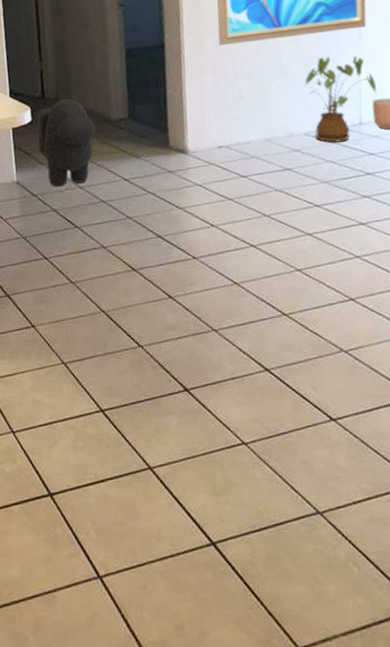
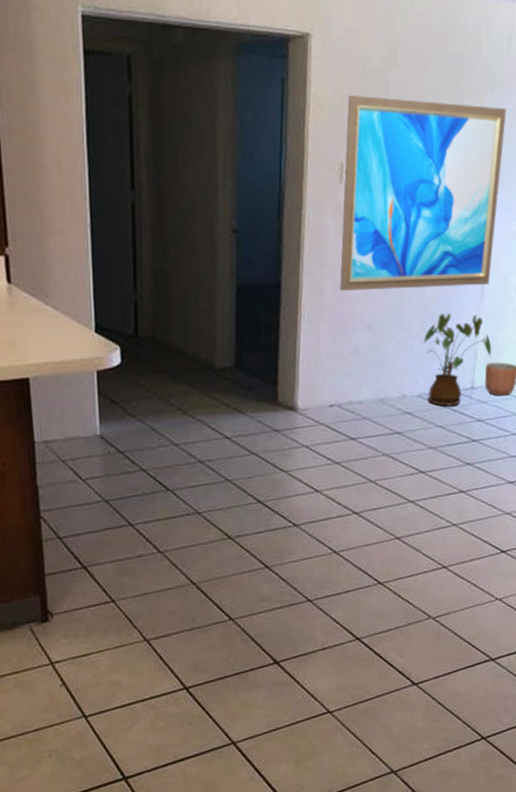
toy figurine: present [36,98,96,187] -> none [127,339,196,443]

